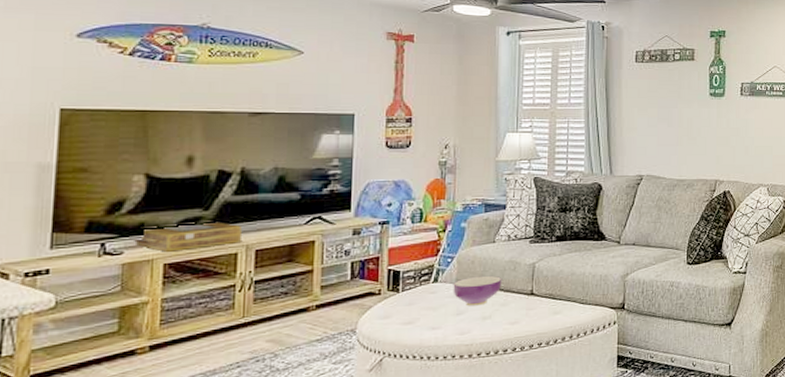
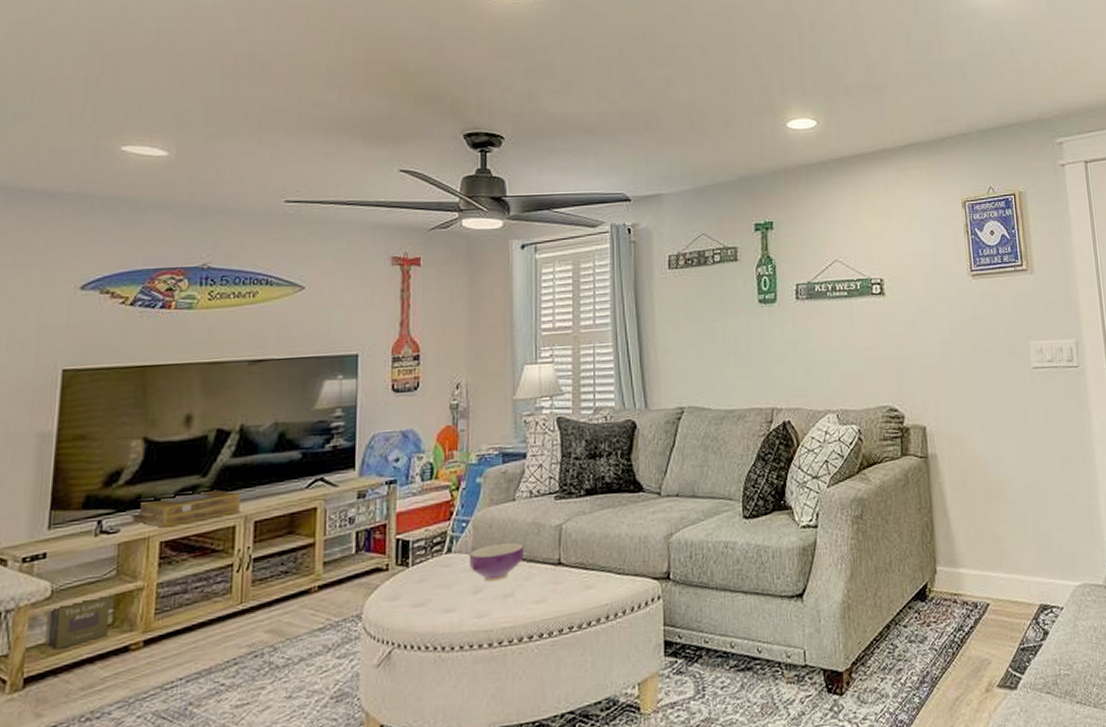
books: none [49,305,116,353] -> present [43,593,111,651]

